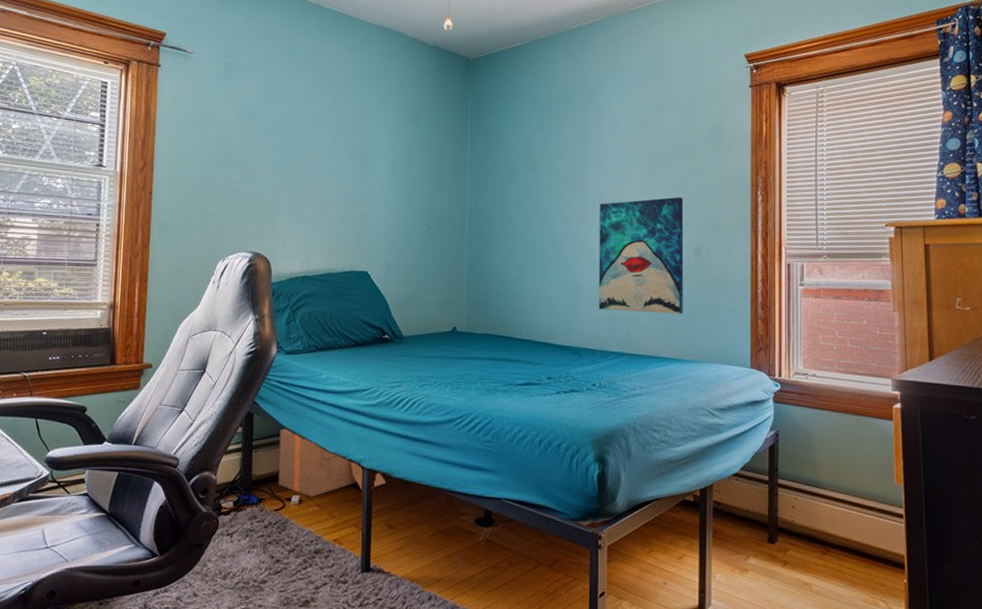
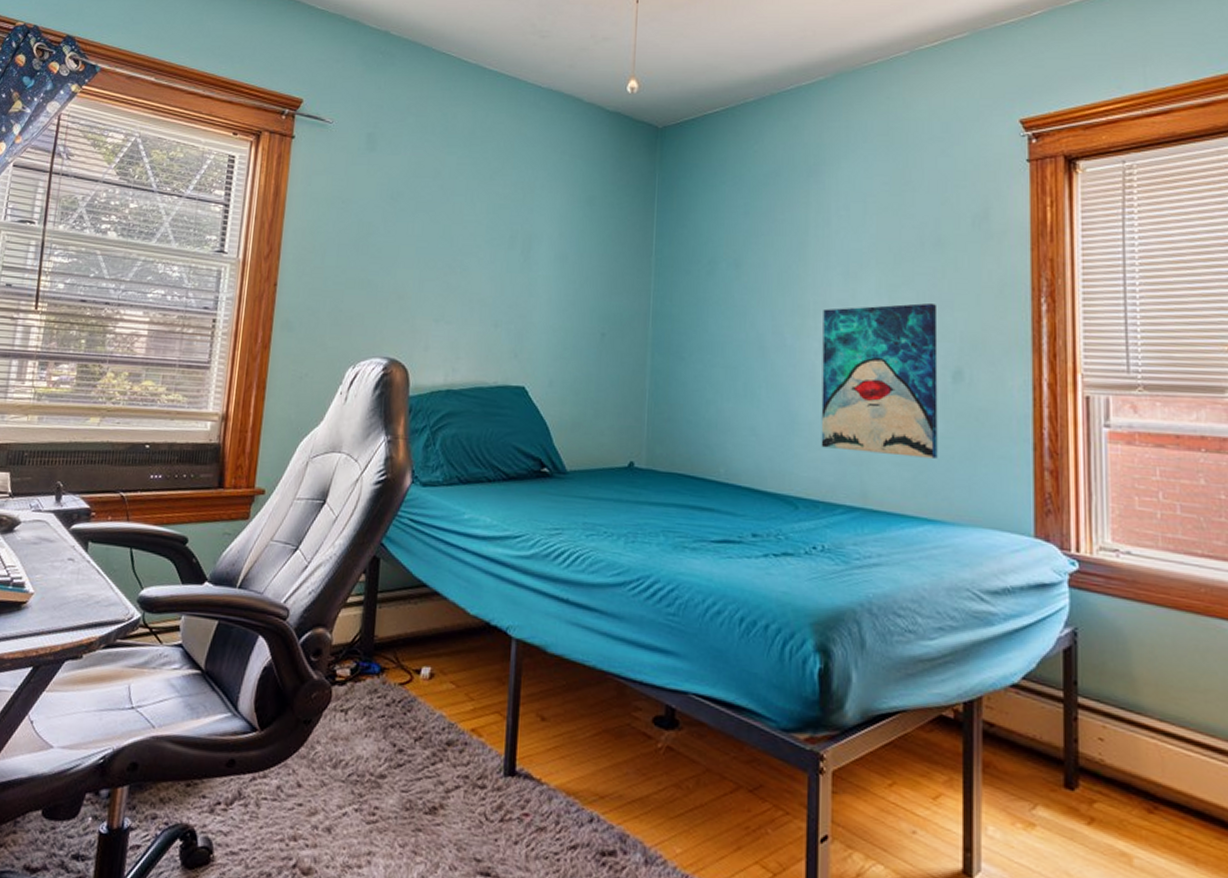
cardboard box: present [278,427,386,497] -> none [406,579,539,671]

